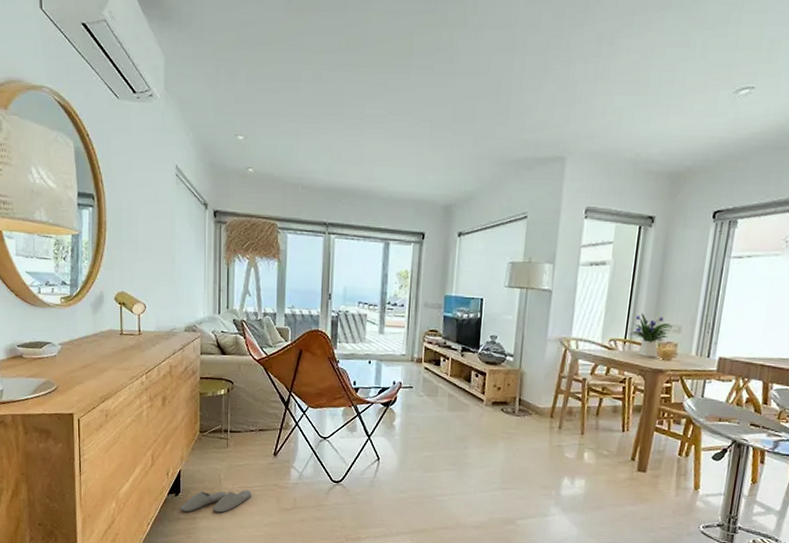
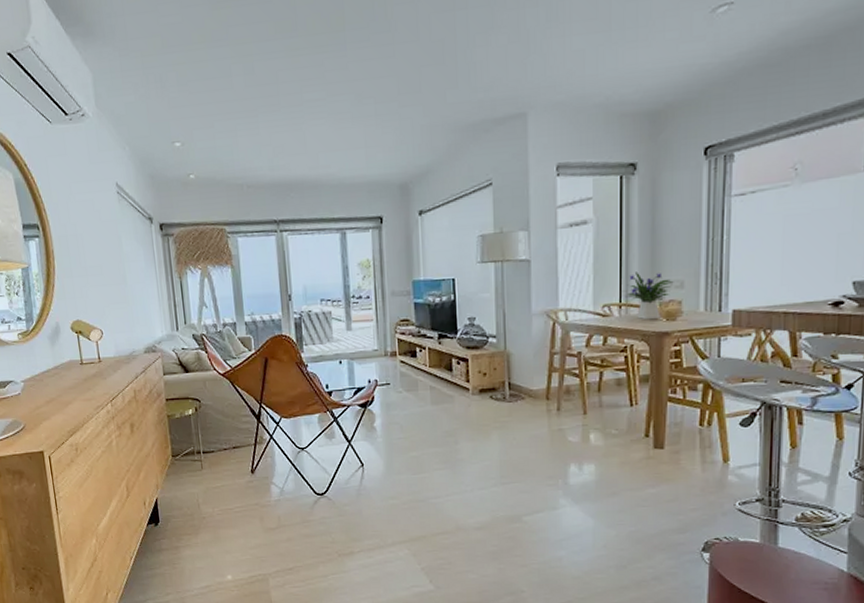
slippers: present [180,490,251,513] -> none [161,512,233,542]

